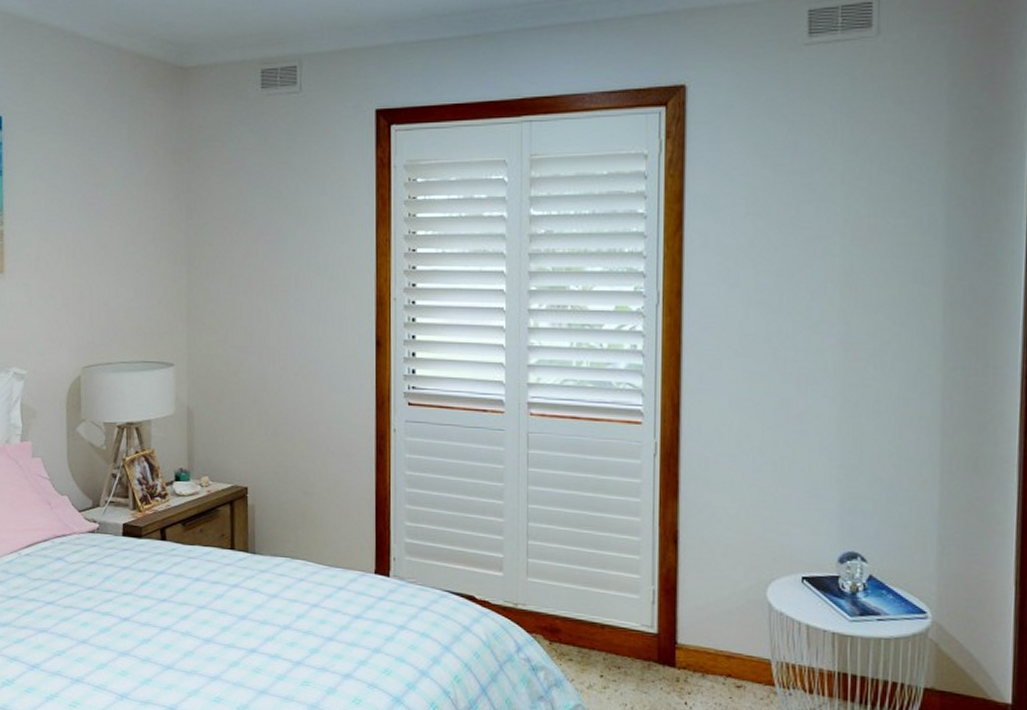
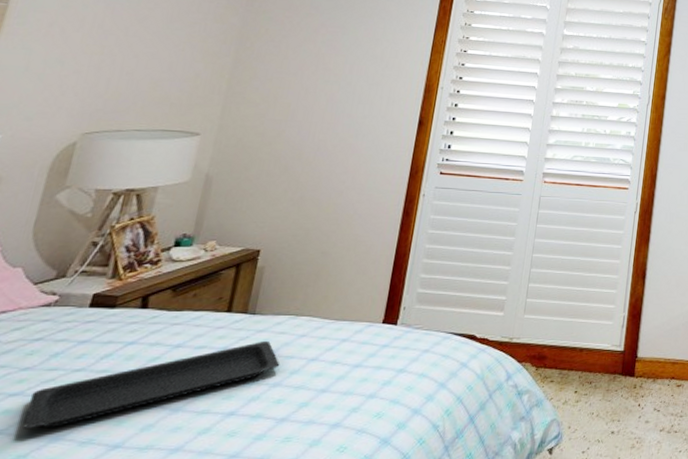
serving tray: none [98,582,286,644] -> present [22,341,281,429]

